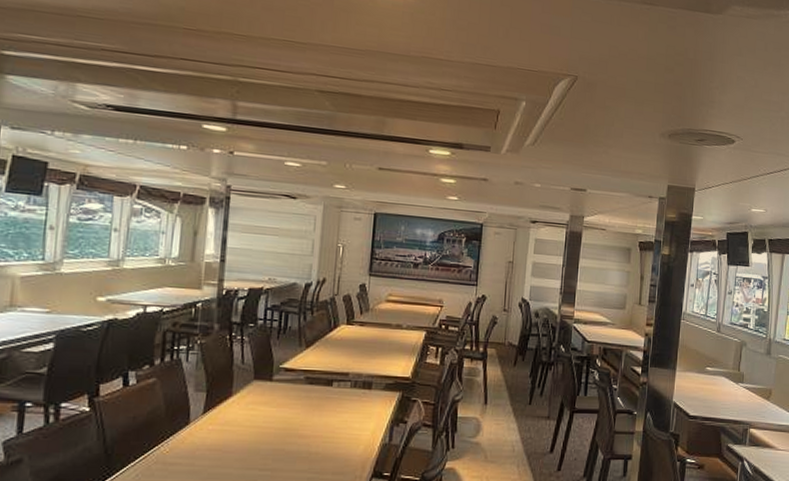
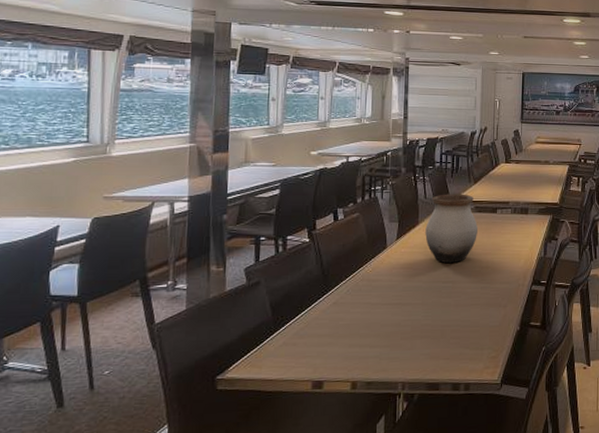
vase: none [240,359,308,446] -> present [425,194,478,263]

